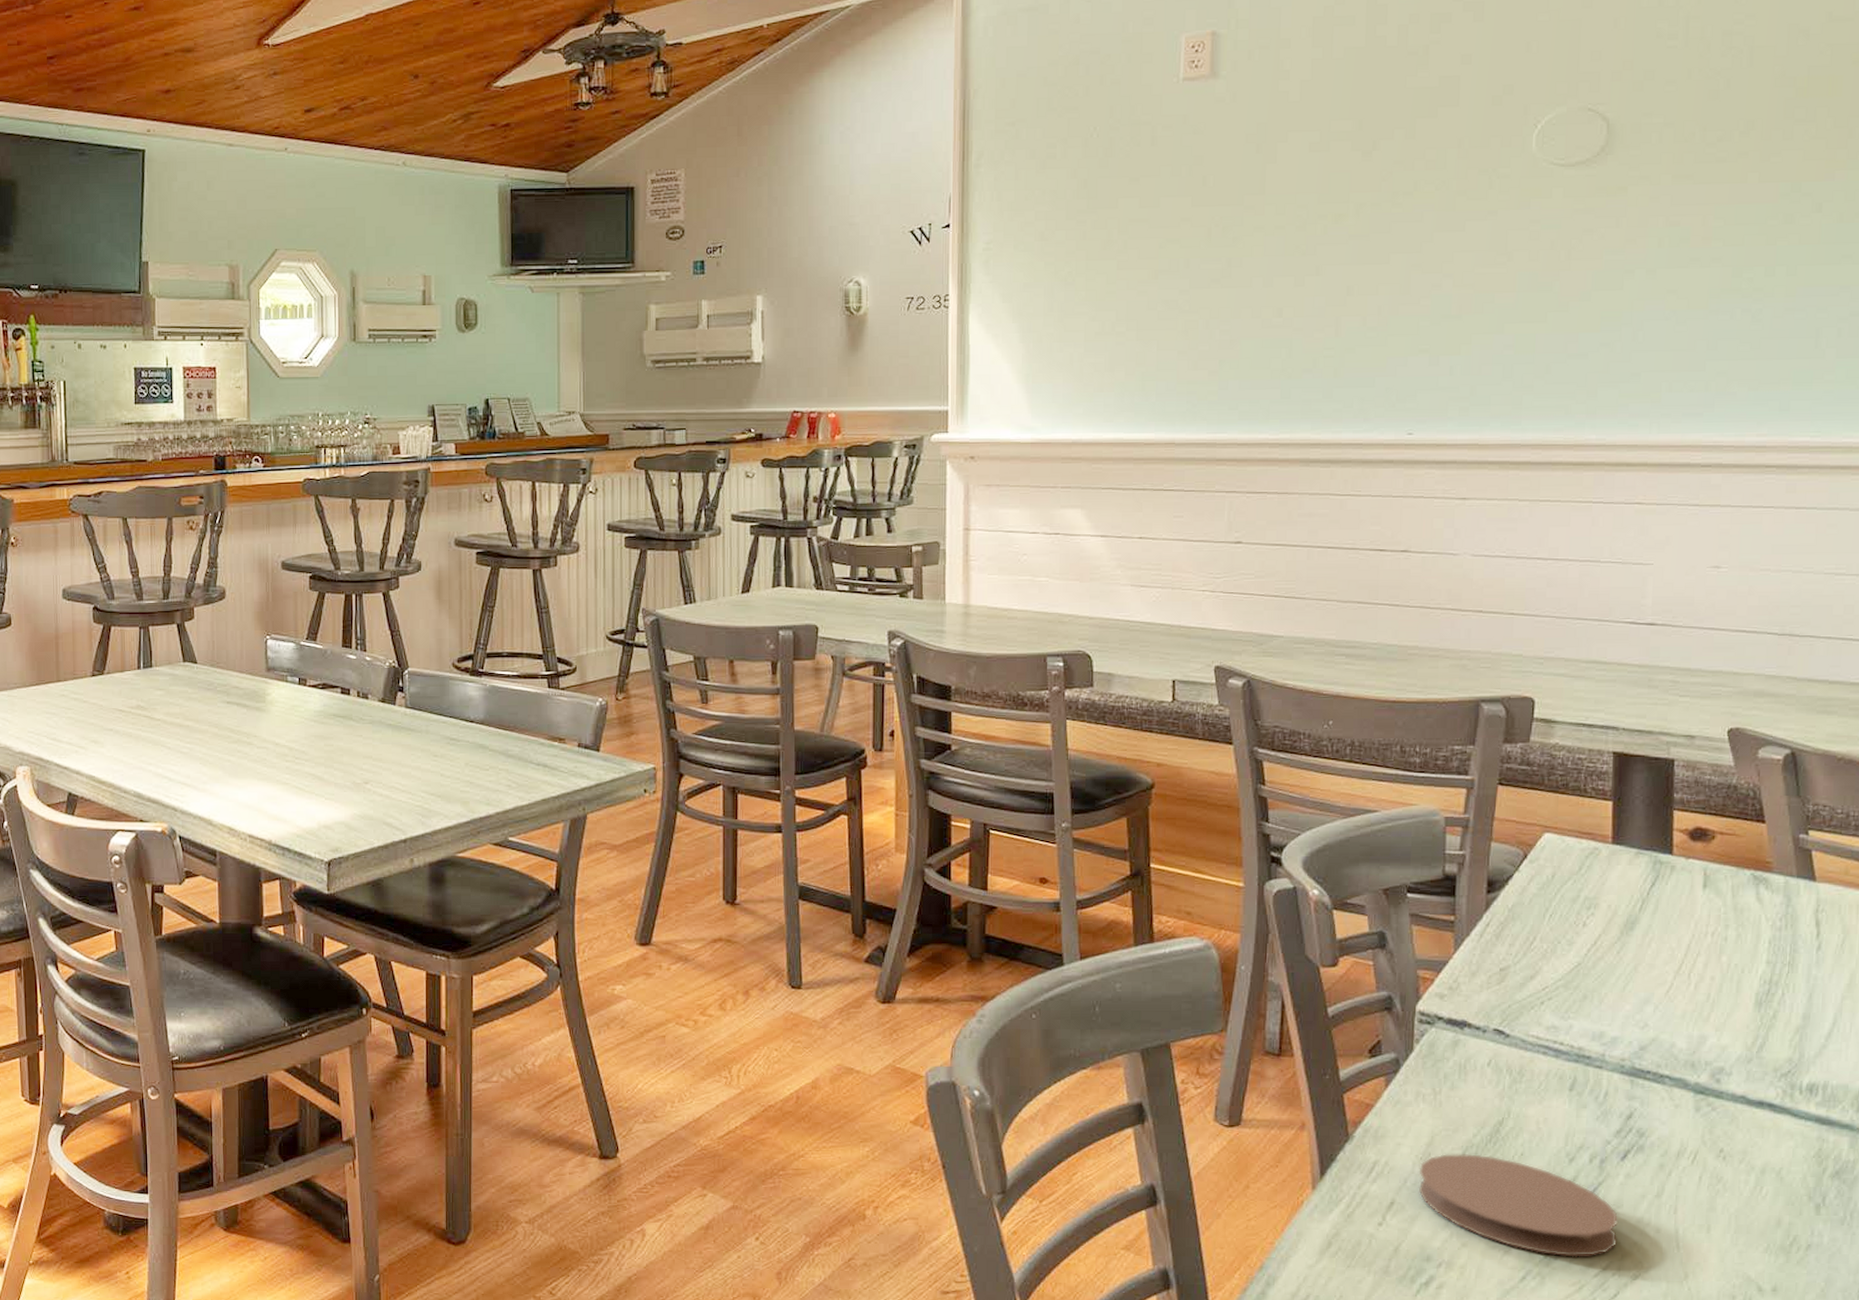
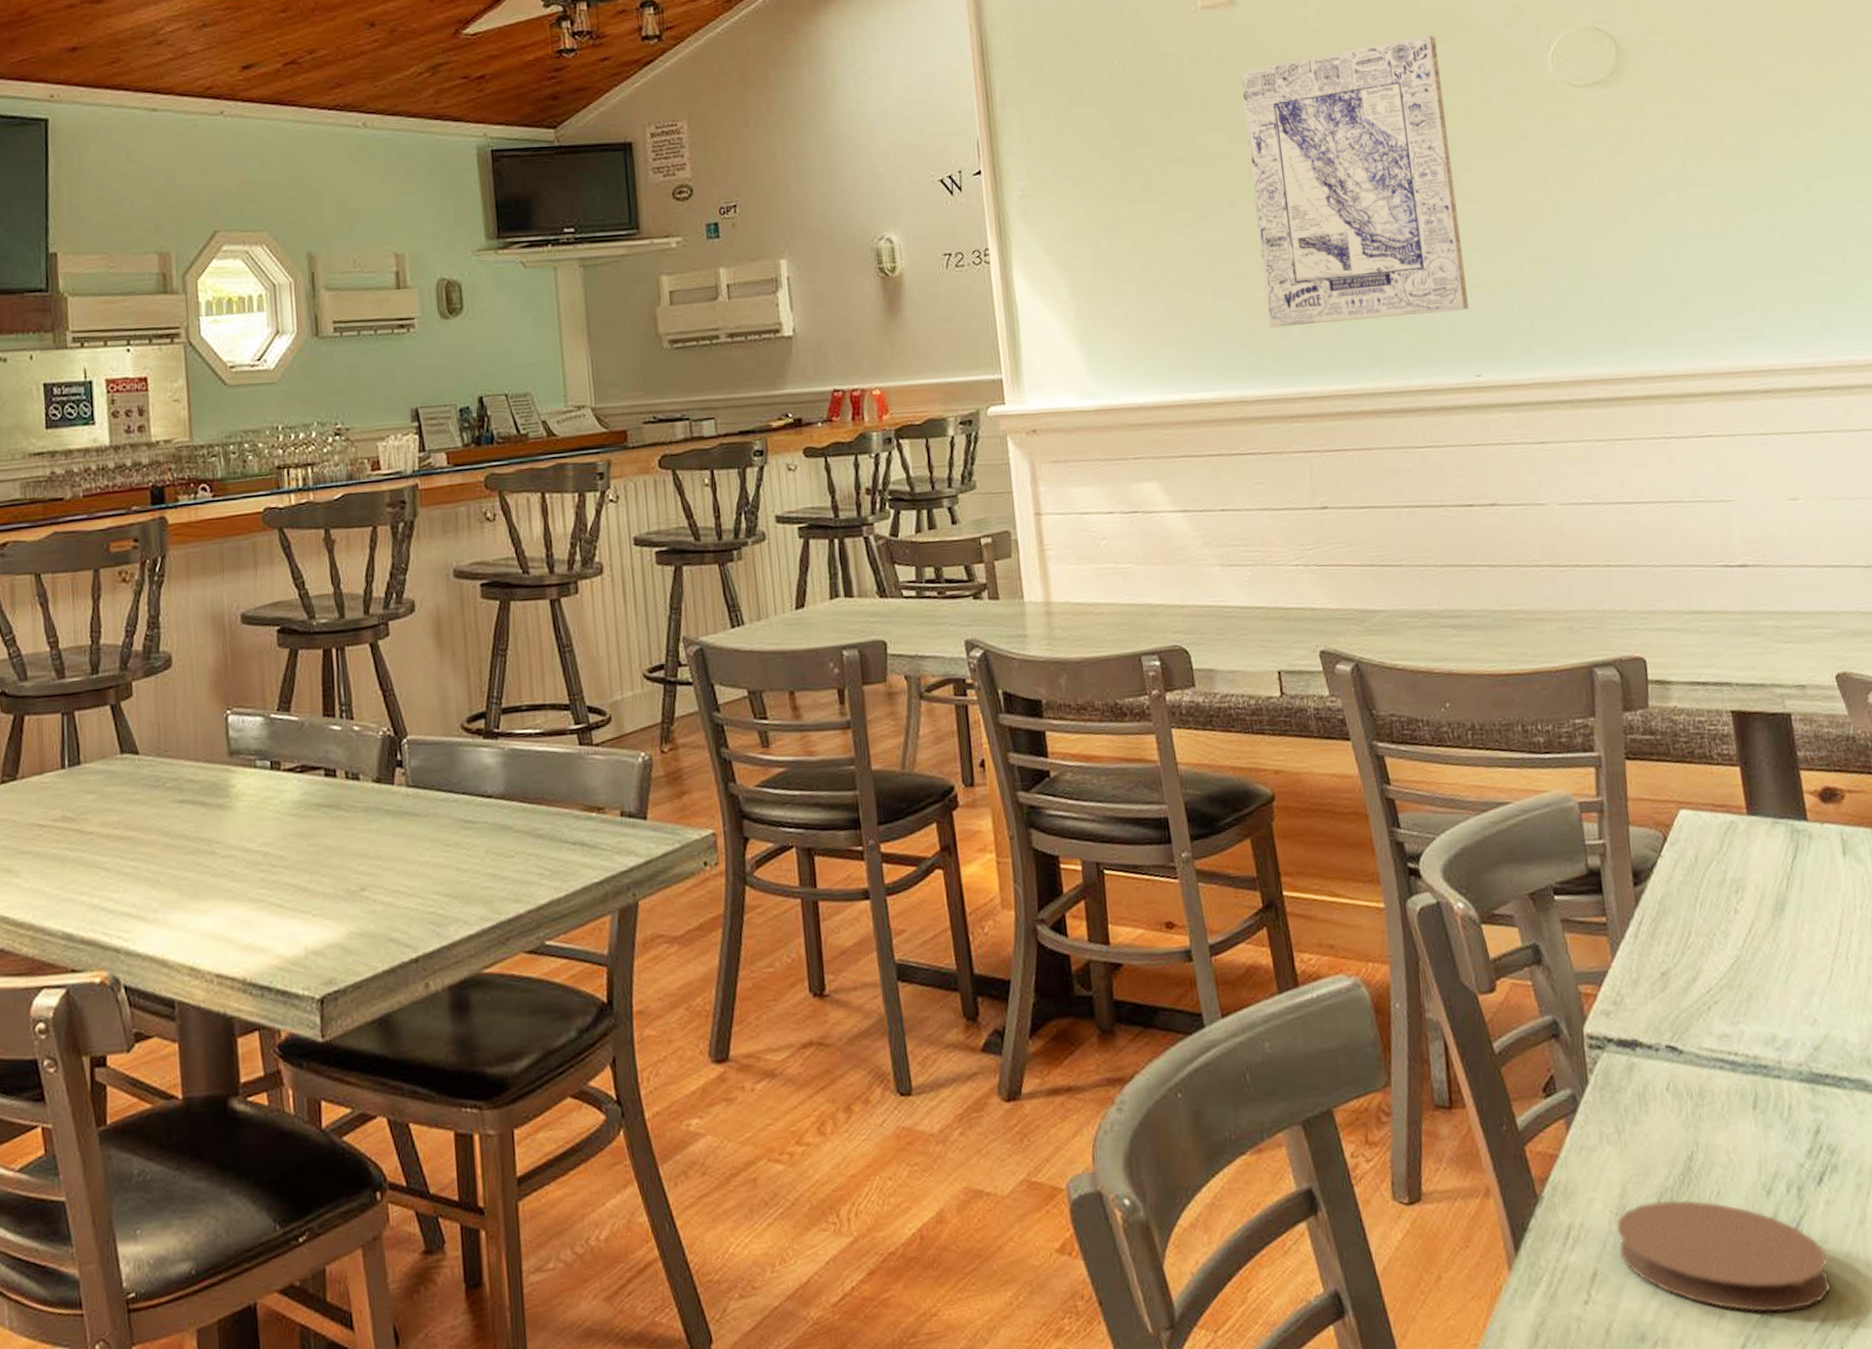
wall art: none [1208,111,1418,379] -> present [1240,34,1469,328]

